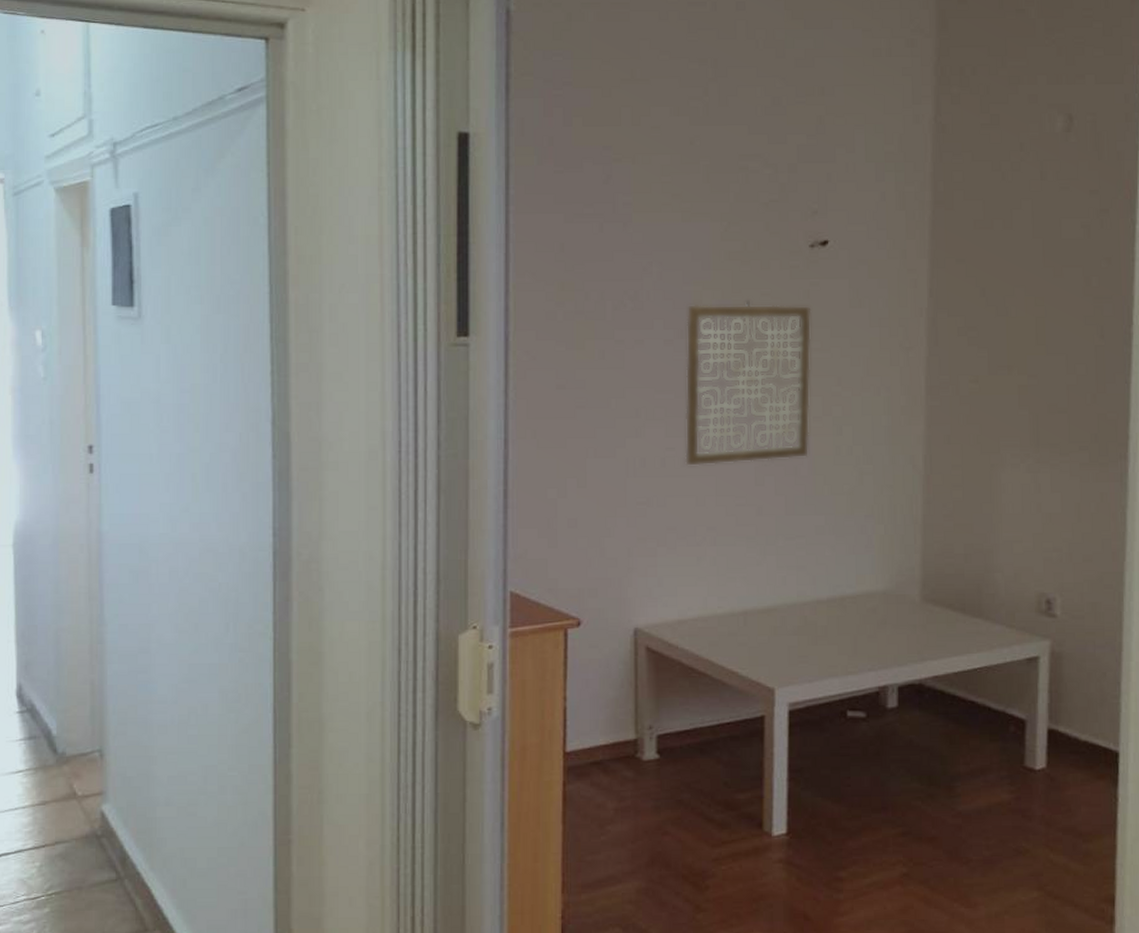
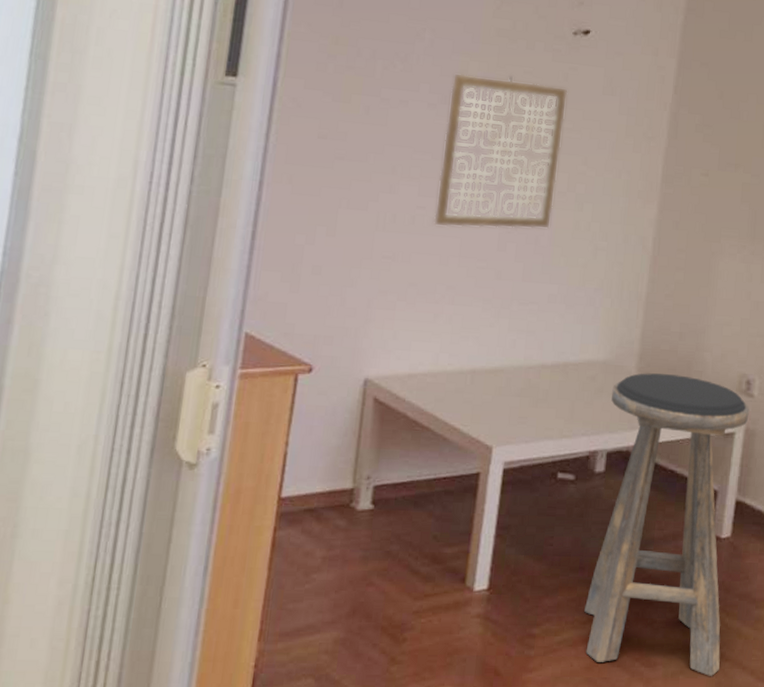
stool: none [892,600,1053,915] -> present [584,373,750,676]

